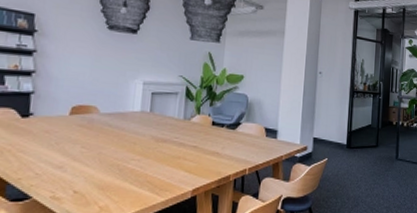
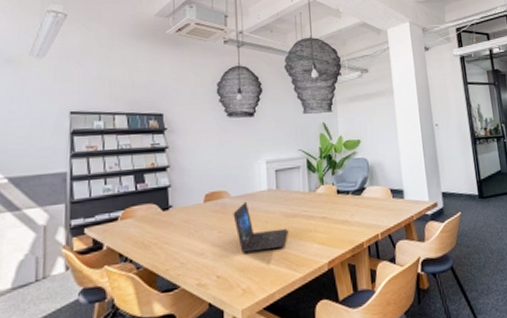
laptop: none [99,119,155,172] -> present [233,201,287,253]

